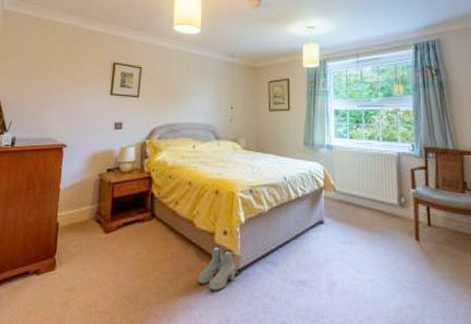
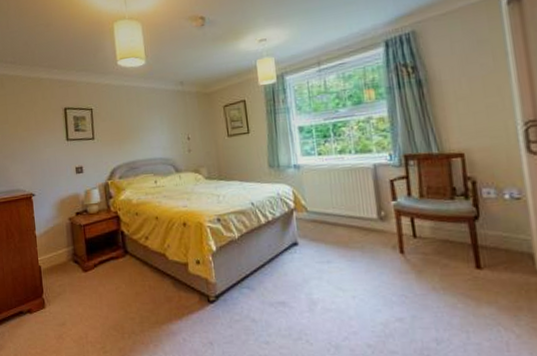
boots: present [198,245,236,291] -> none [177,274,214,317]

